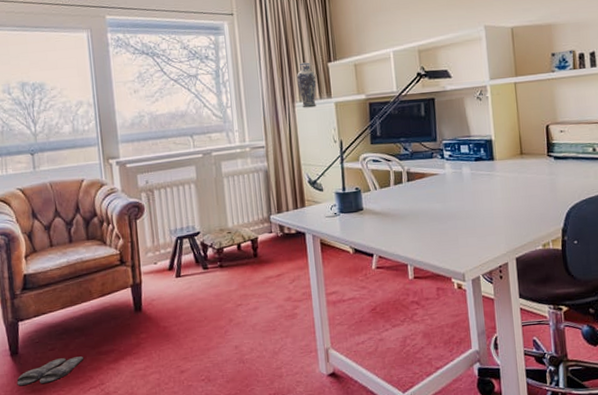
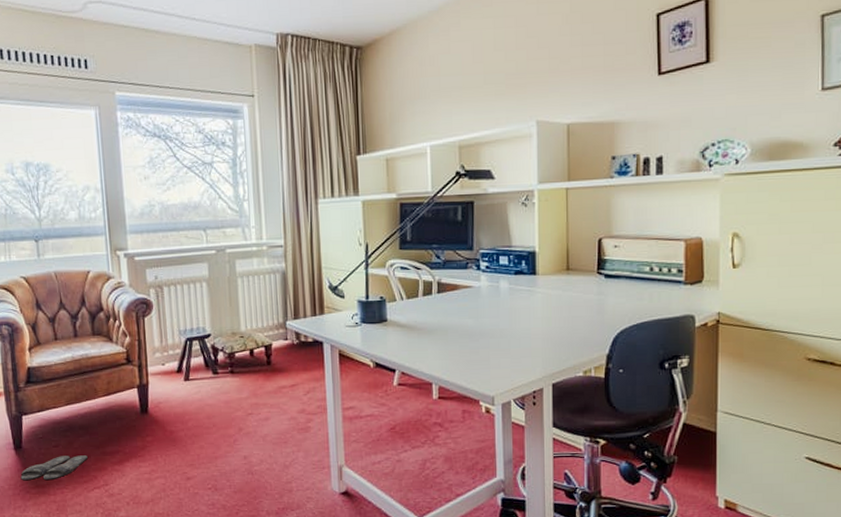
vase: present [296,62,317,108] -> none [321,154,343,206]

